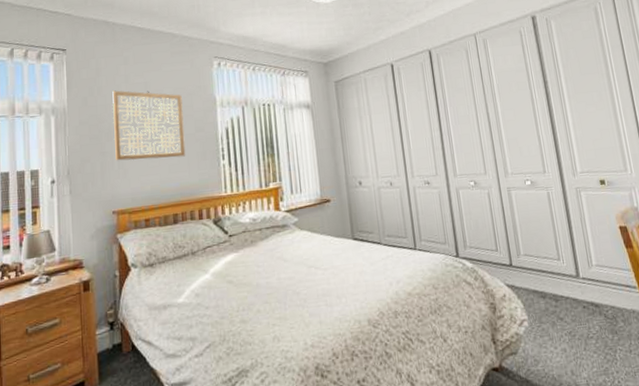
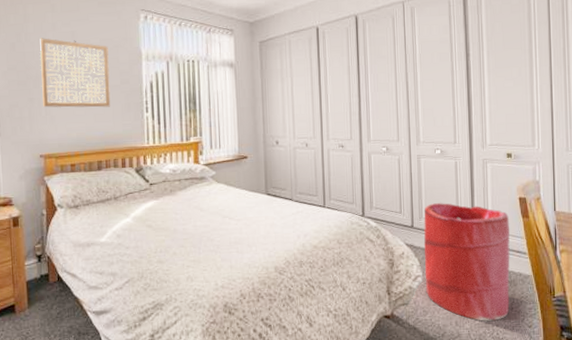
laundry hamper: none [521,237,628,368] -> present [423,203,510,321]

